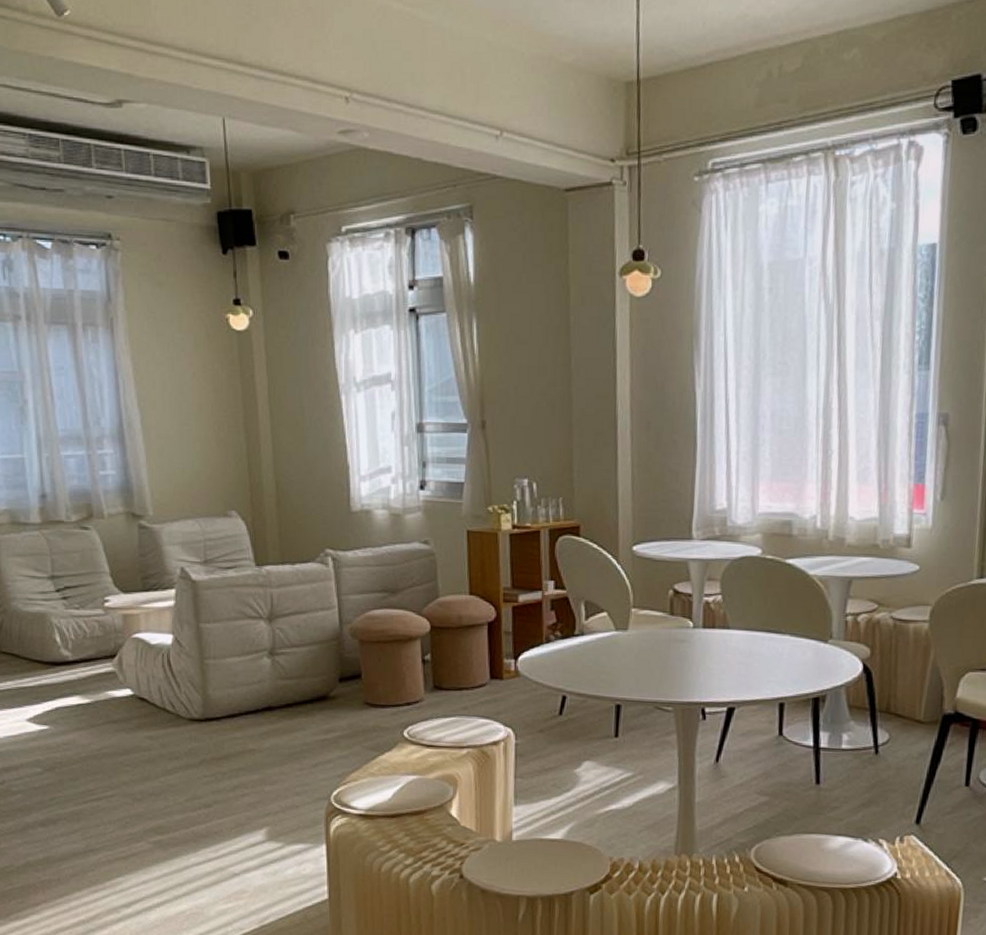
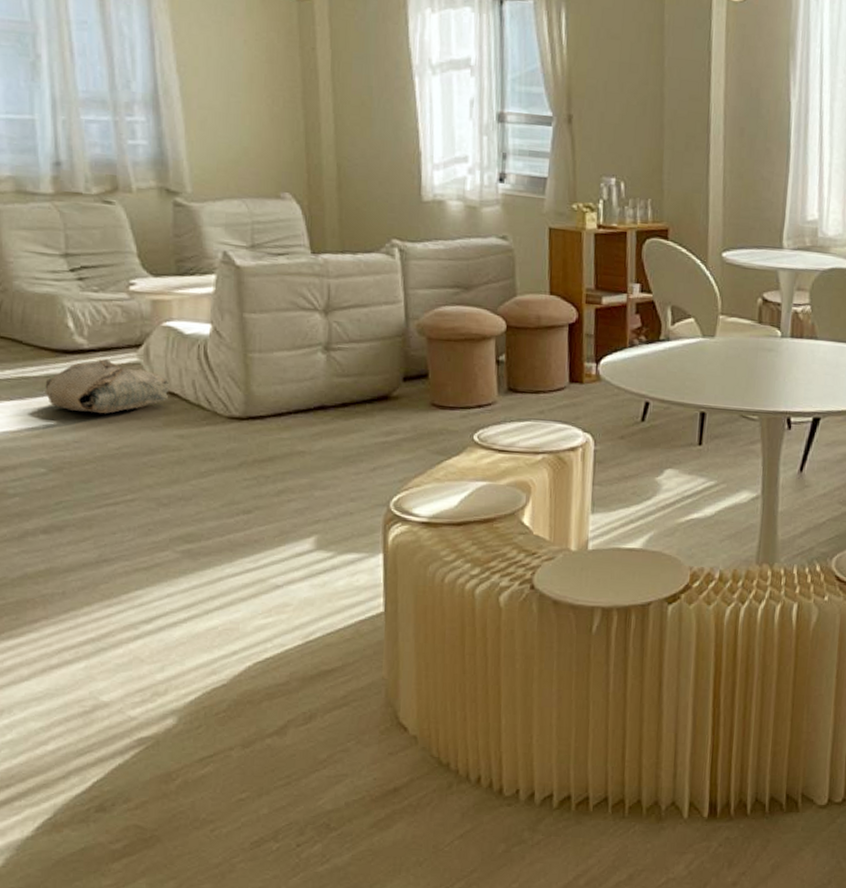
bag: none [39,668,140,719] -> present [45,358,170,414]

